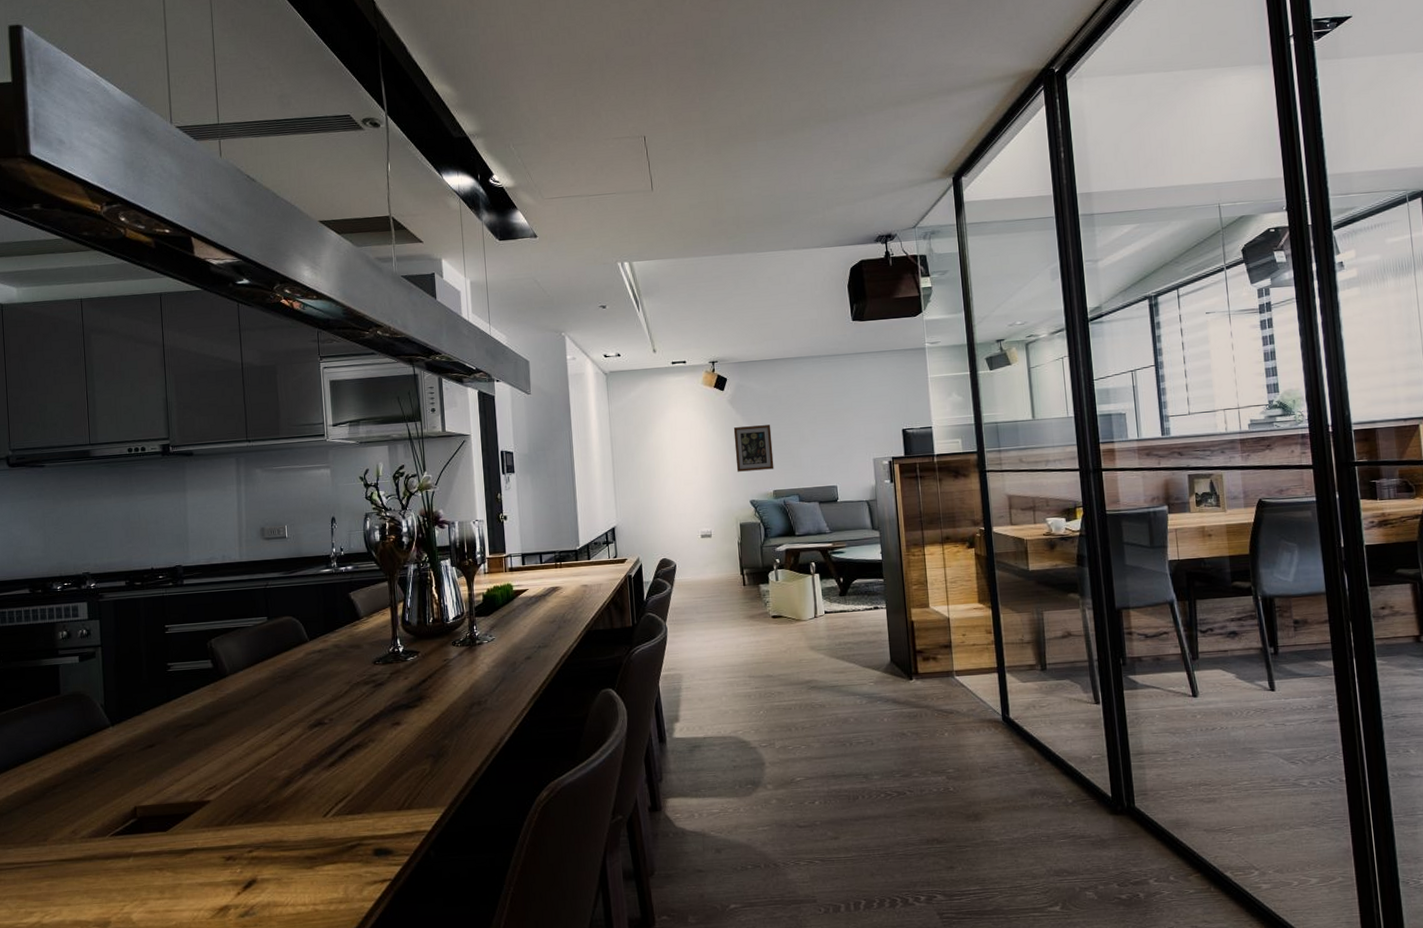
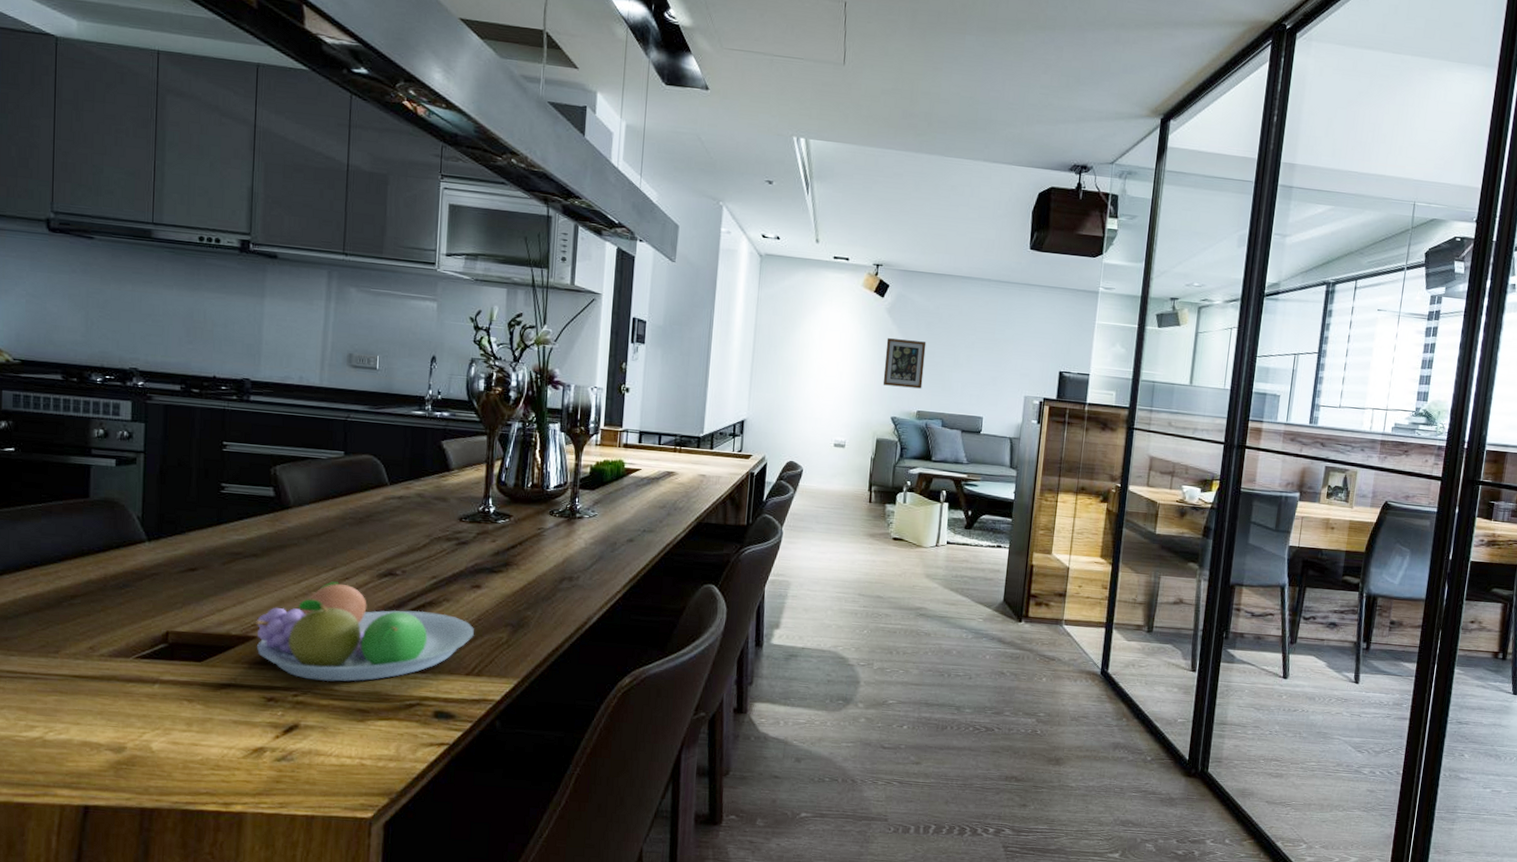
fruit bowl: none [208,738,400,835] -> present [254,581,474,682]

